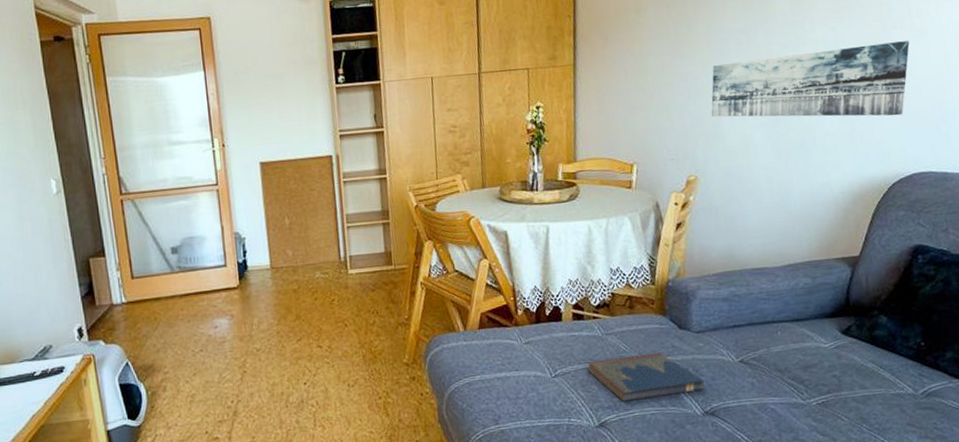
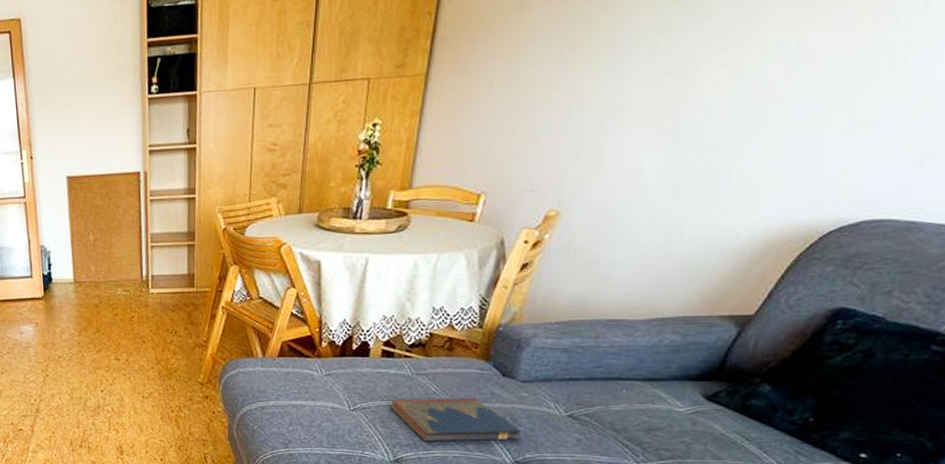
wall art: present [711,41,910,117] -> none [593,43,913,146]

